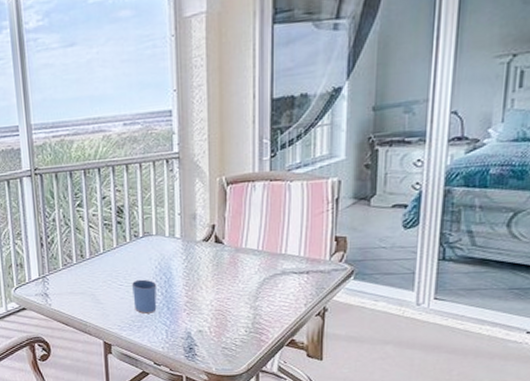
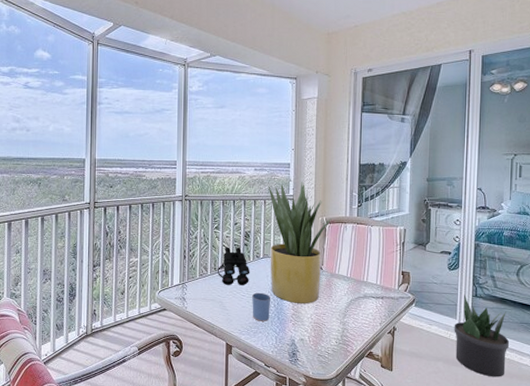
binoculars: none [85,226,128,275] -> present [218,247,250,286]
planter: none [143,133,234,289] -> present [268,182,332,303]
planter: none [409,259,492,360] -> present [454,294,510,377]

